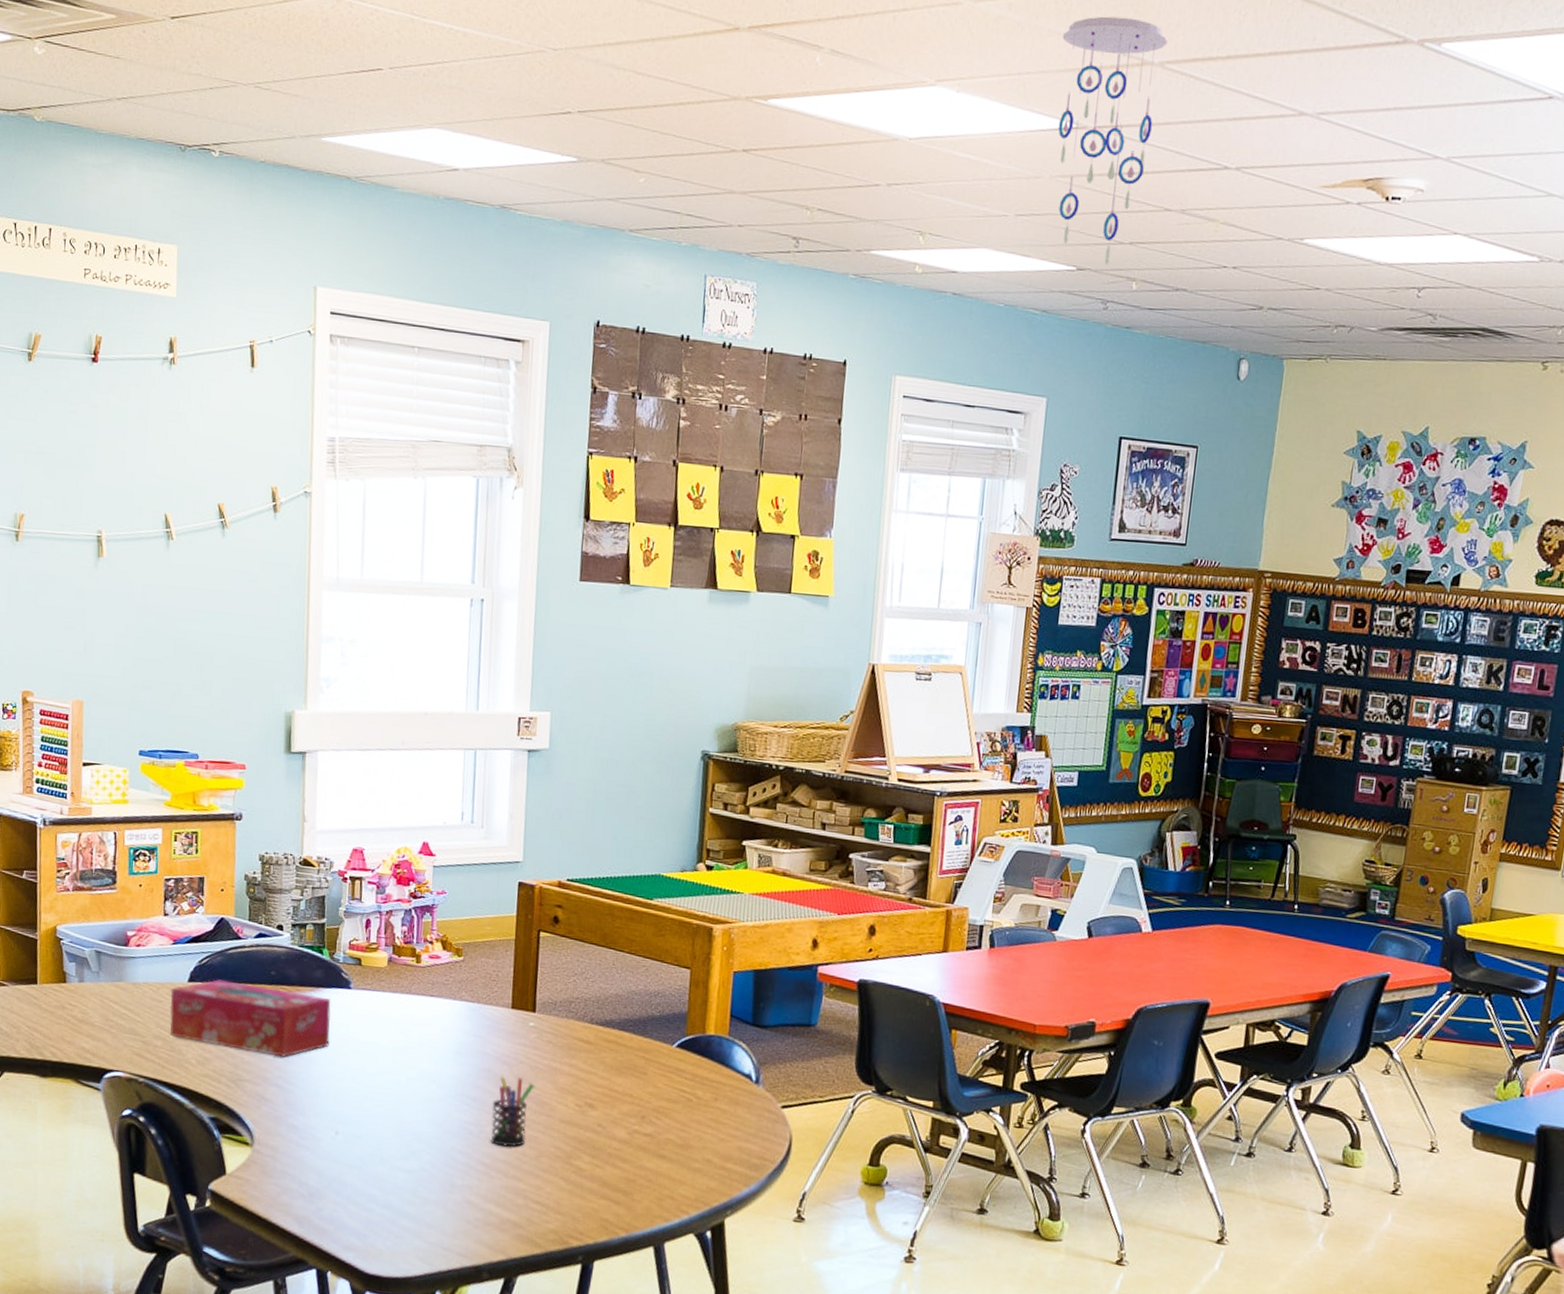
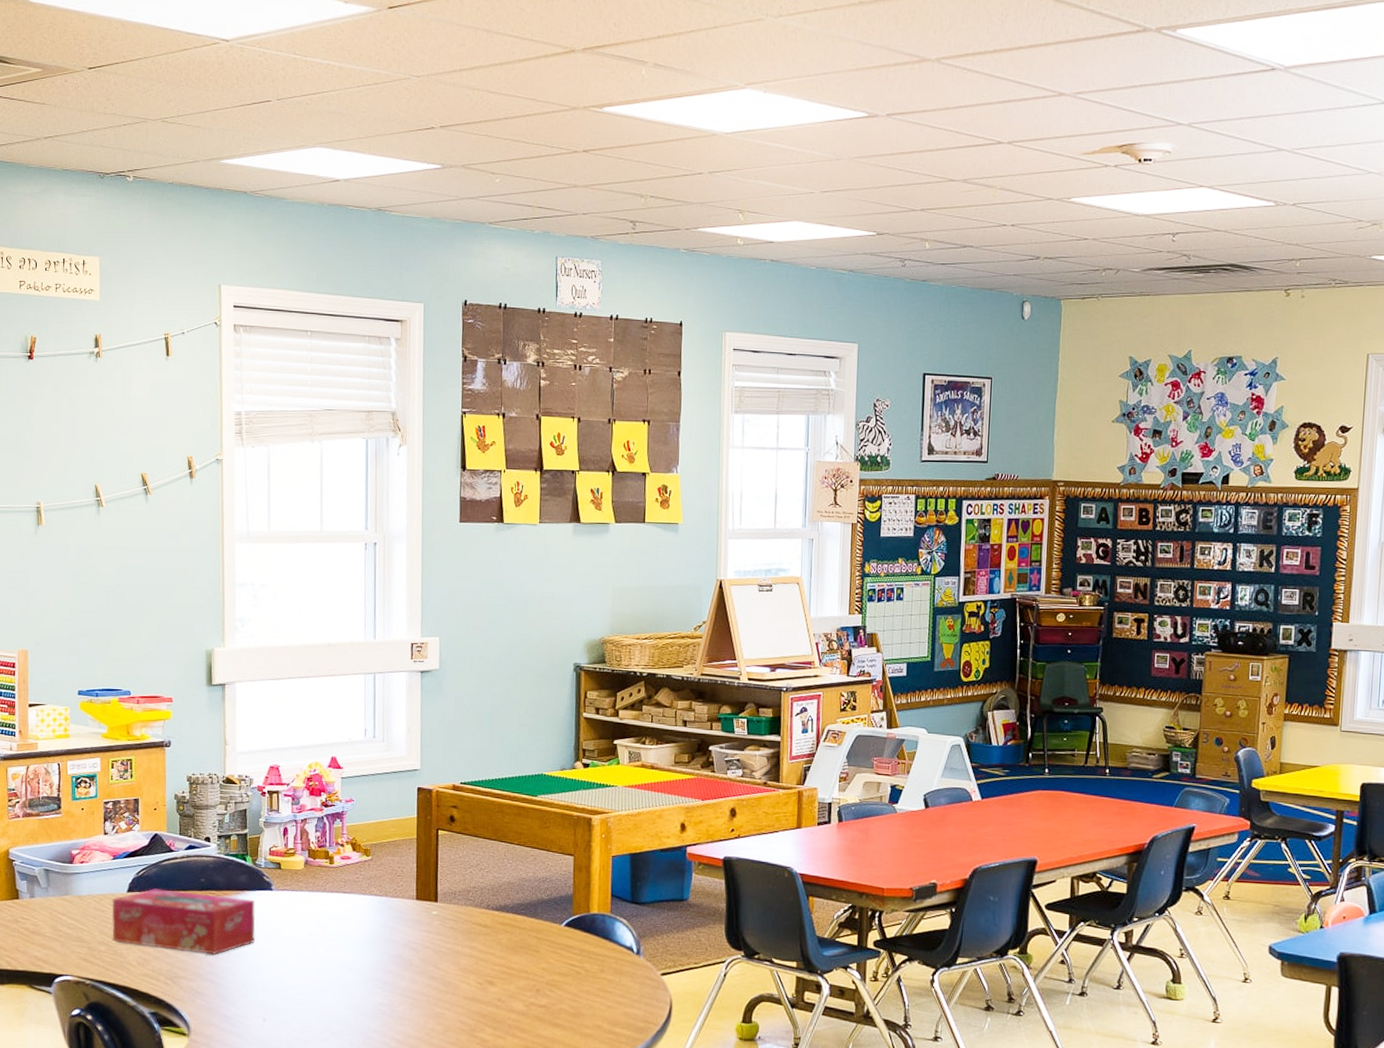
pen holder: present [490,1077,535,1147] -> none [402,961,440,1024]
ceiling mobile: present [1057,16,1168,265] -> none [851,23,942,229]

